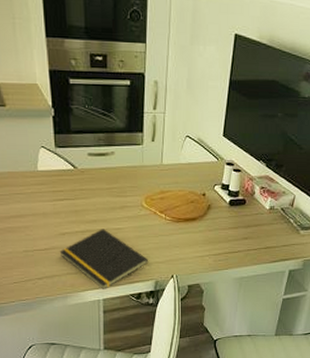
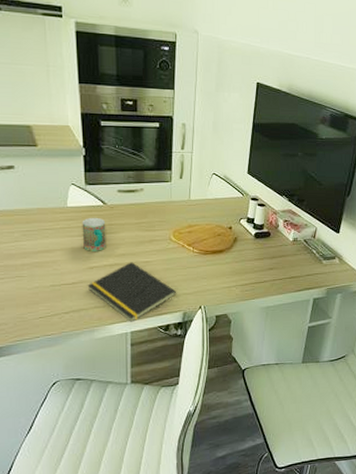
mug: none [52,181,78,217] -> present [82,217,106,251]

